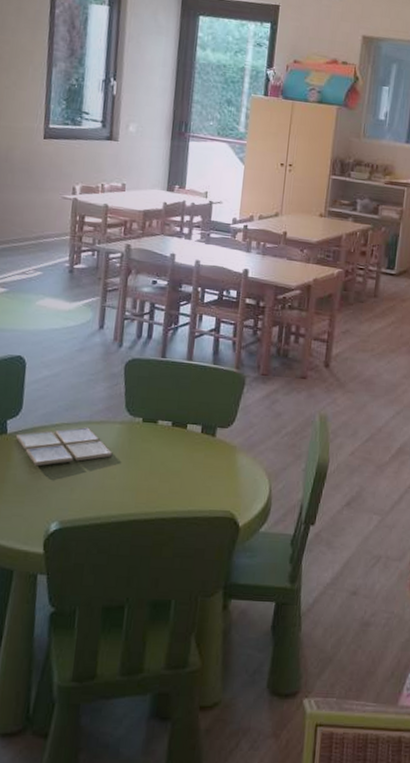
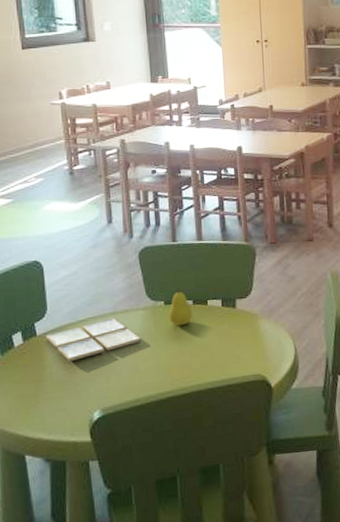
fruit: none [144,406,171,447] -> present [168,288,193,326]

